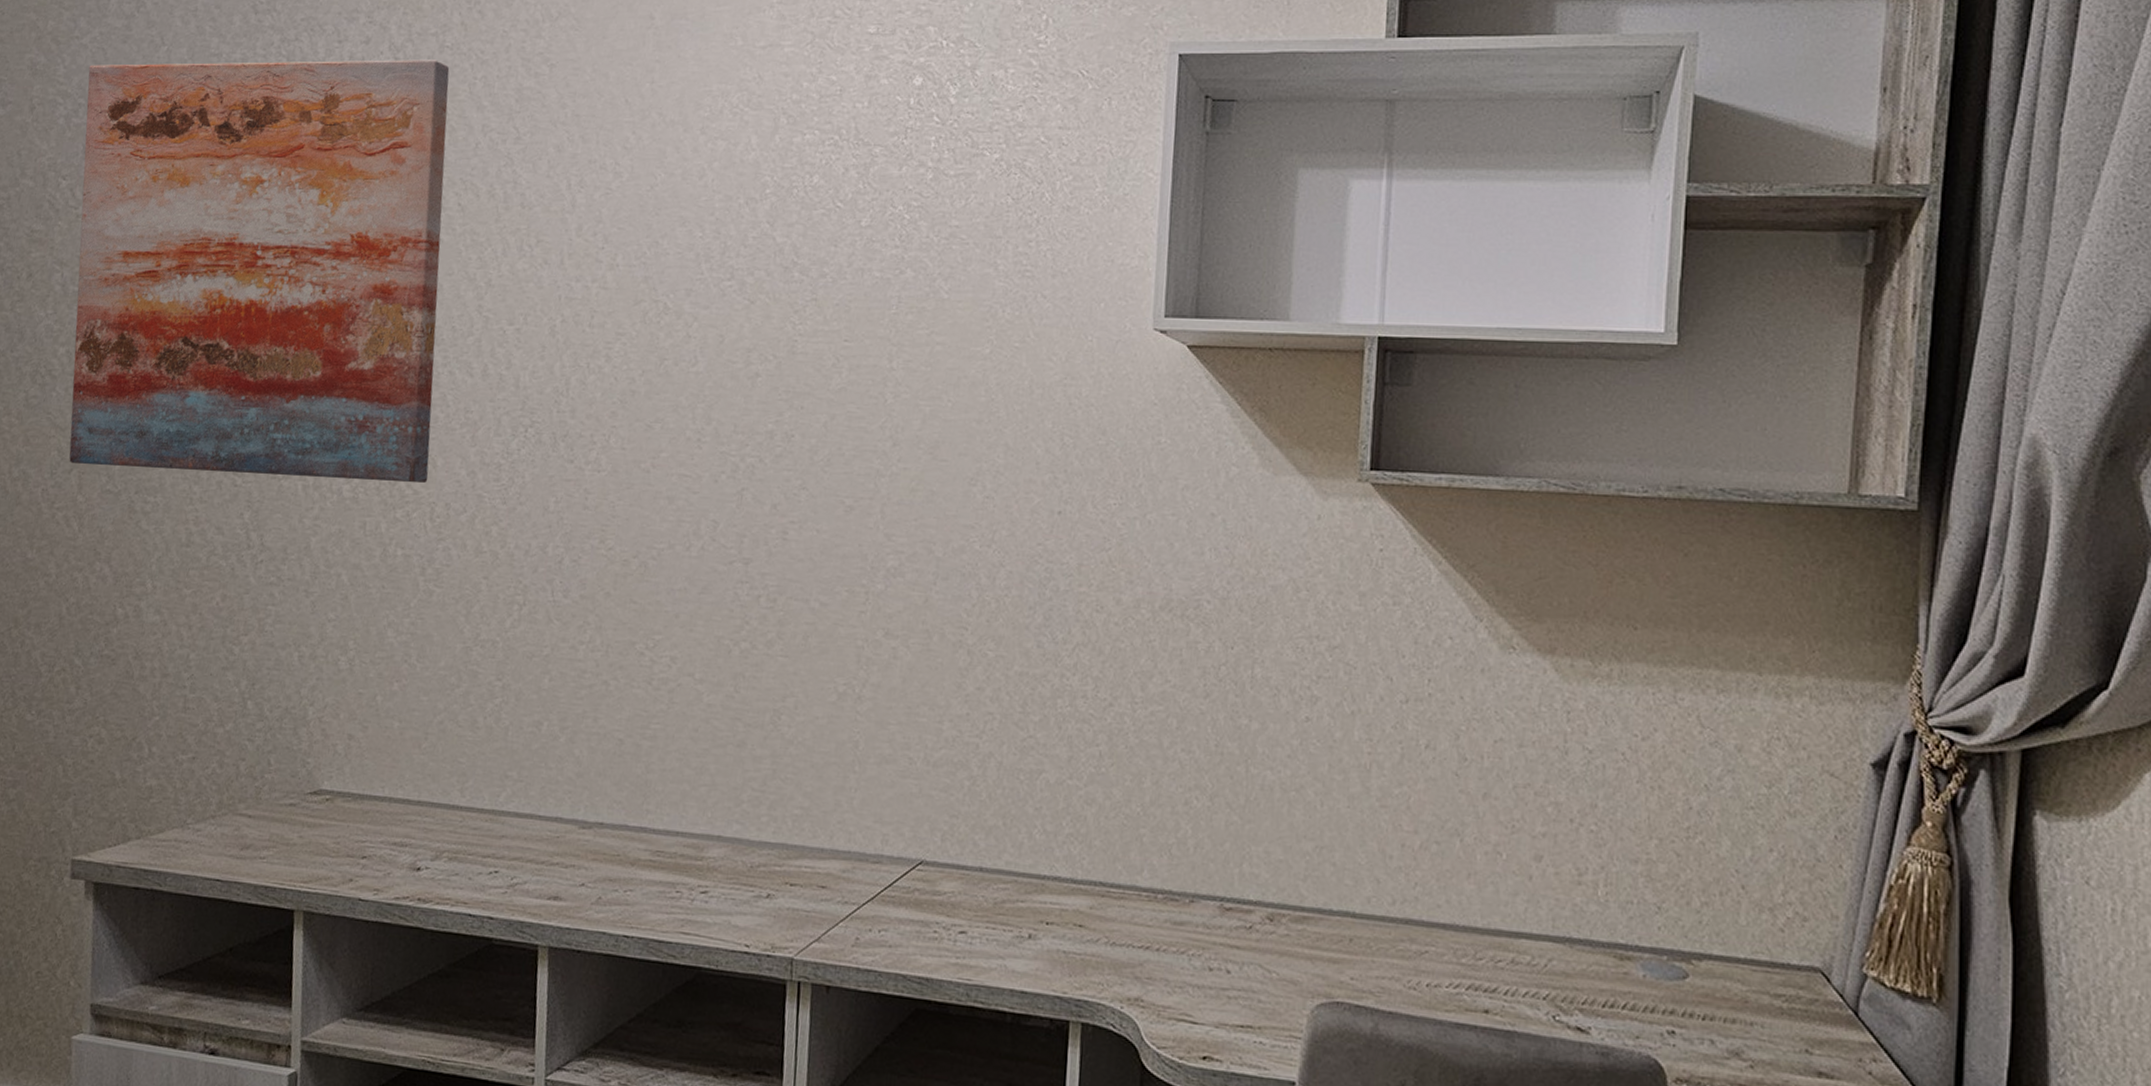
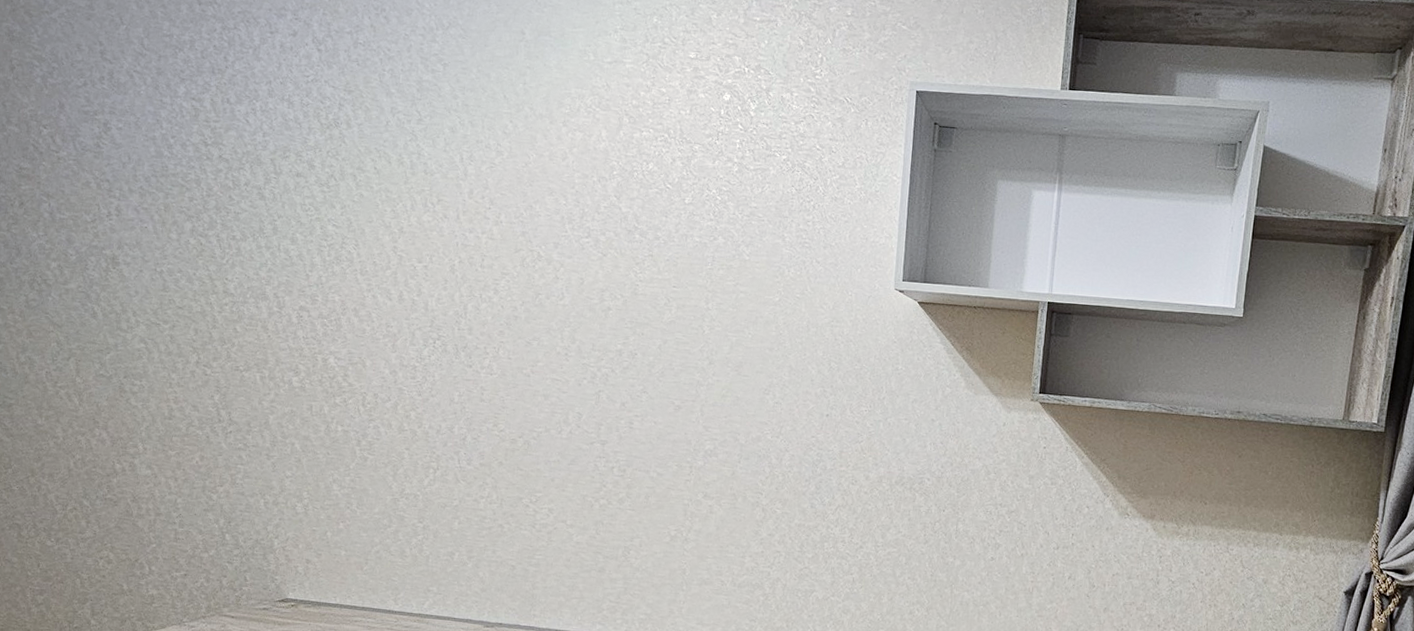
wall art: present [69,60,450,484] -> none [59,36,363,379]

